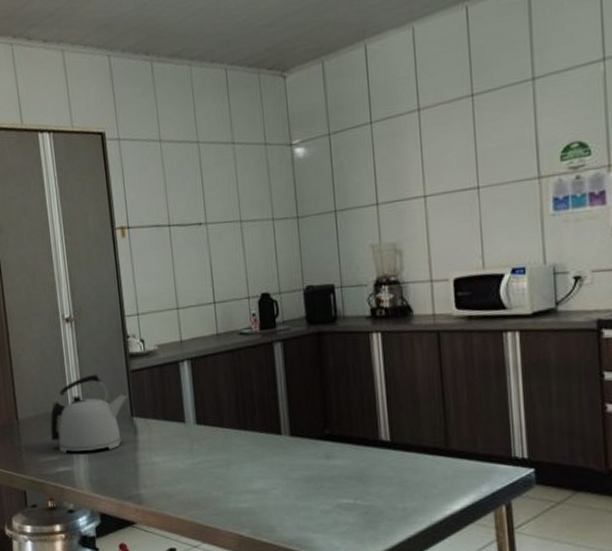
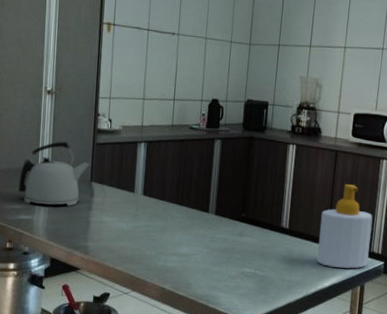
soap bottle: none [431,372,510,484] -> present [317,184,373,269]

